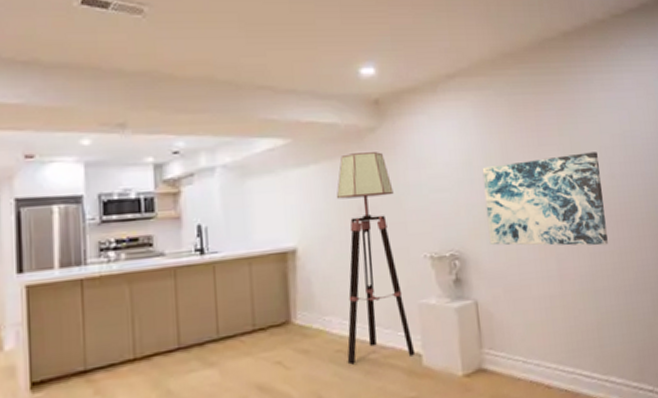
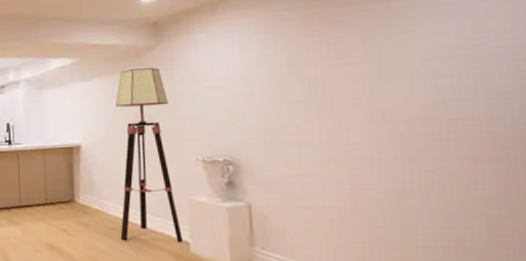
wall art: present [482,152,608,246] -> none [263,64,424,164]

